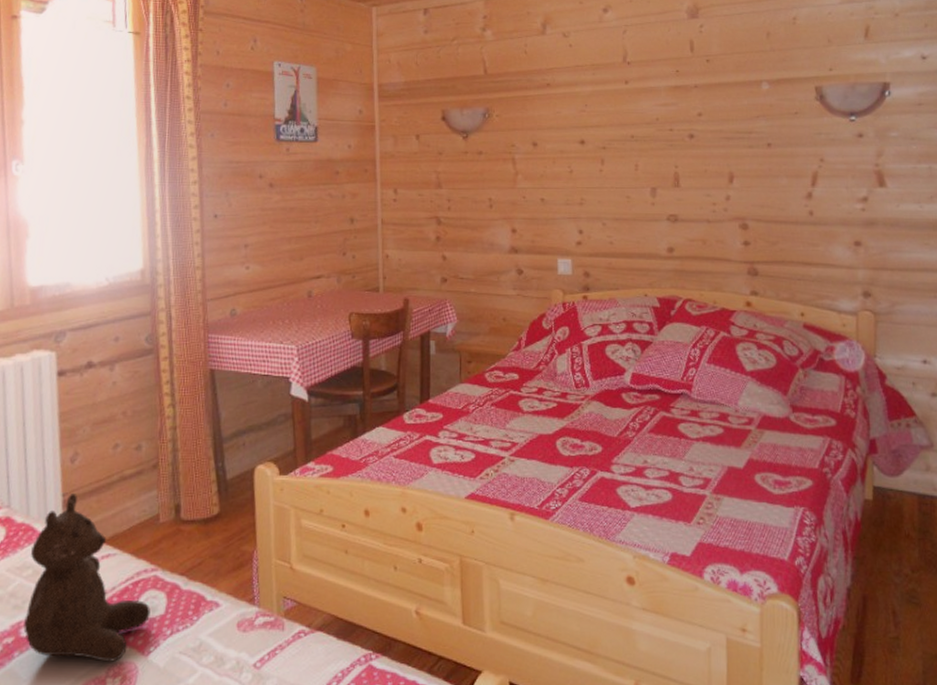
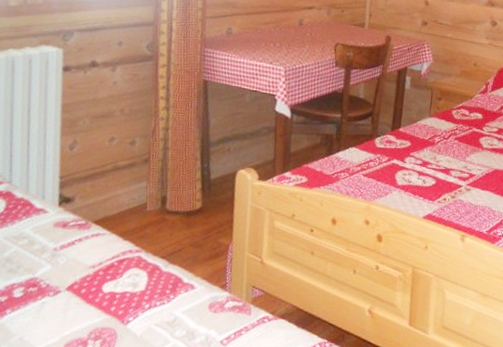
teddy bear: present [23,494,151,662] -> none [16,177,133,327]

